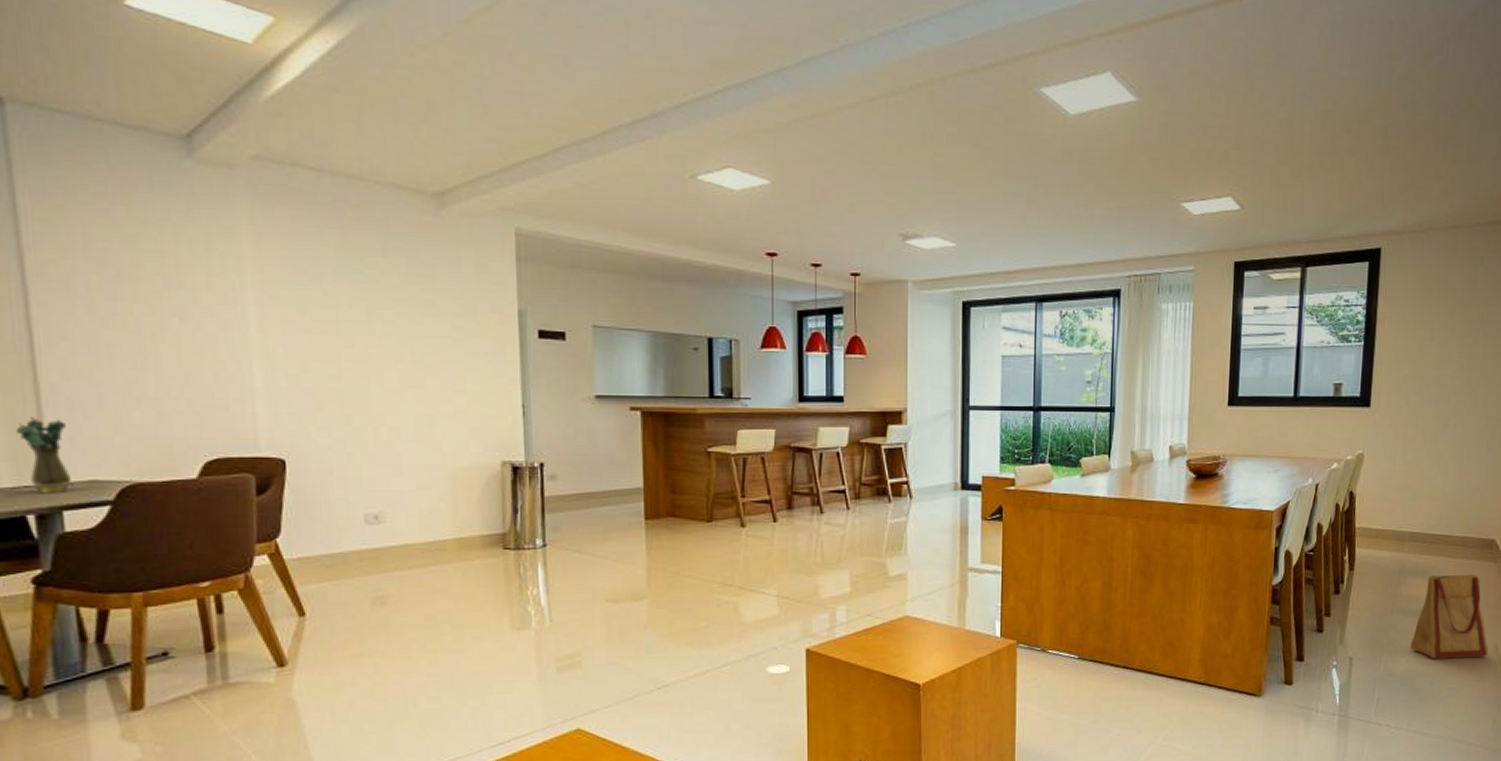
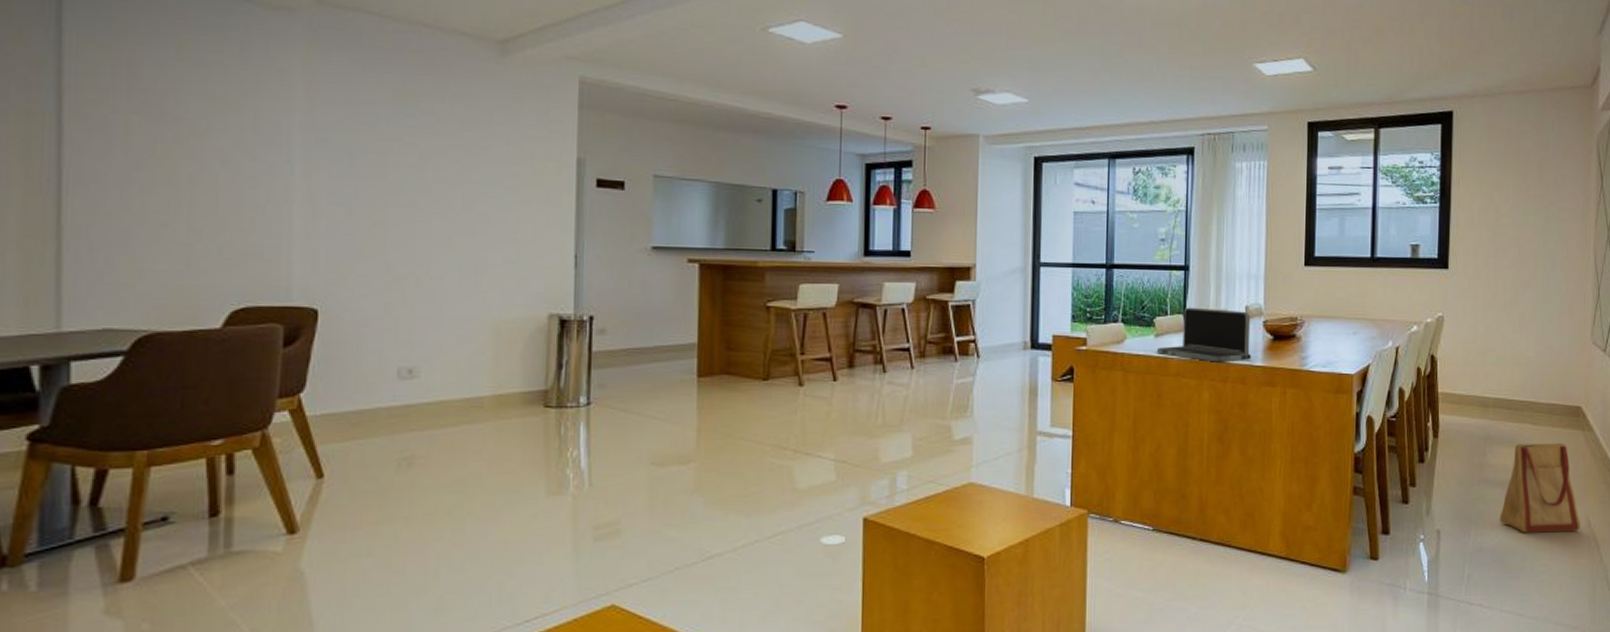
vase: present [16,416,71,494] -> none [31,260,85,343]
laptop: none [1083,448,1174,501] -> present [1157,307,1251,363]

